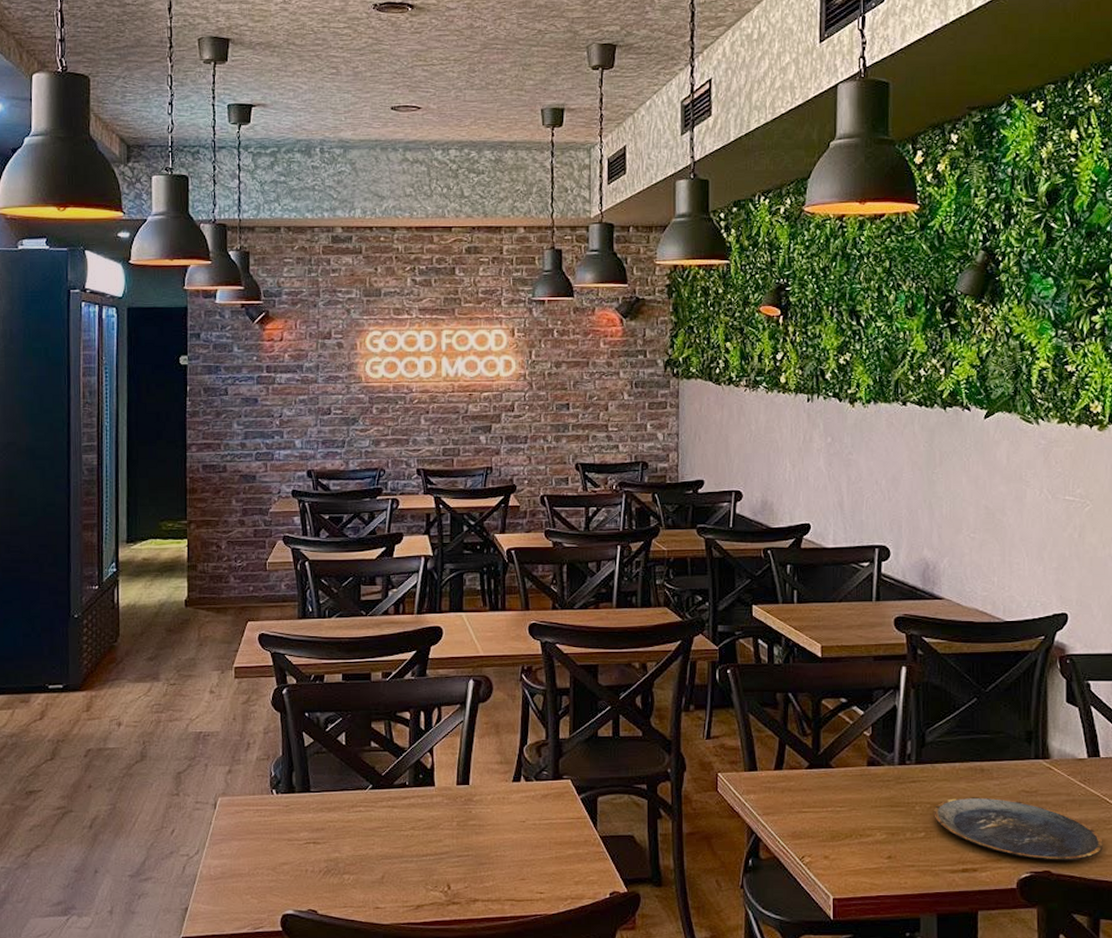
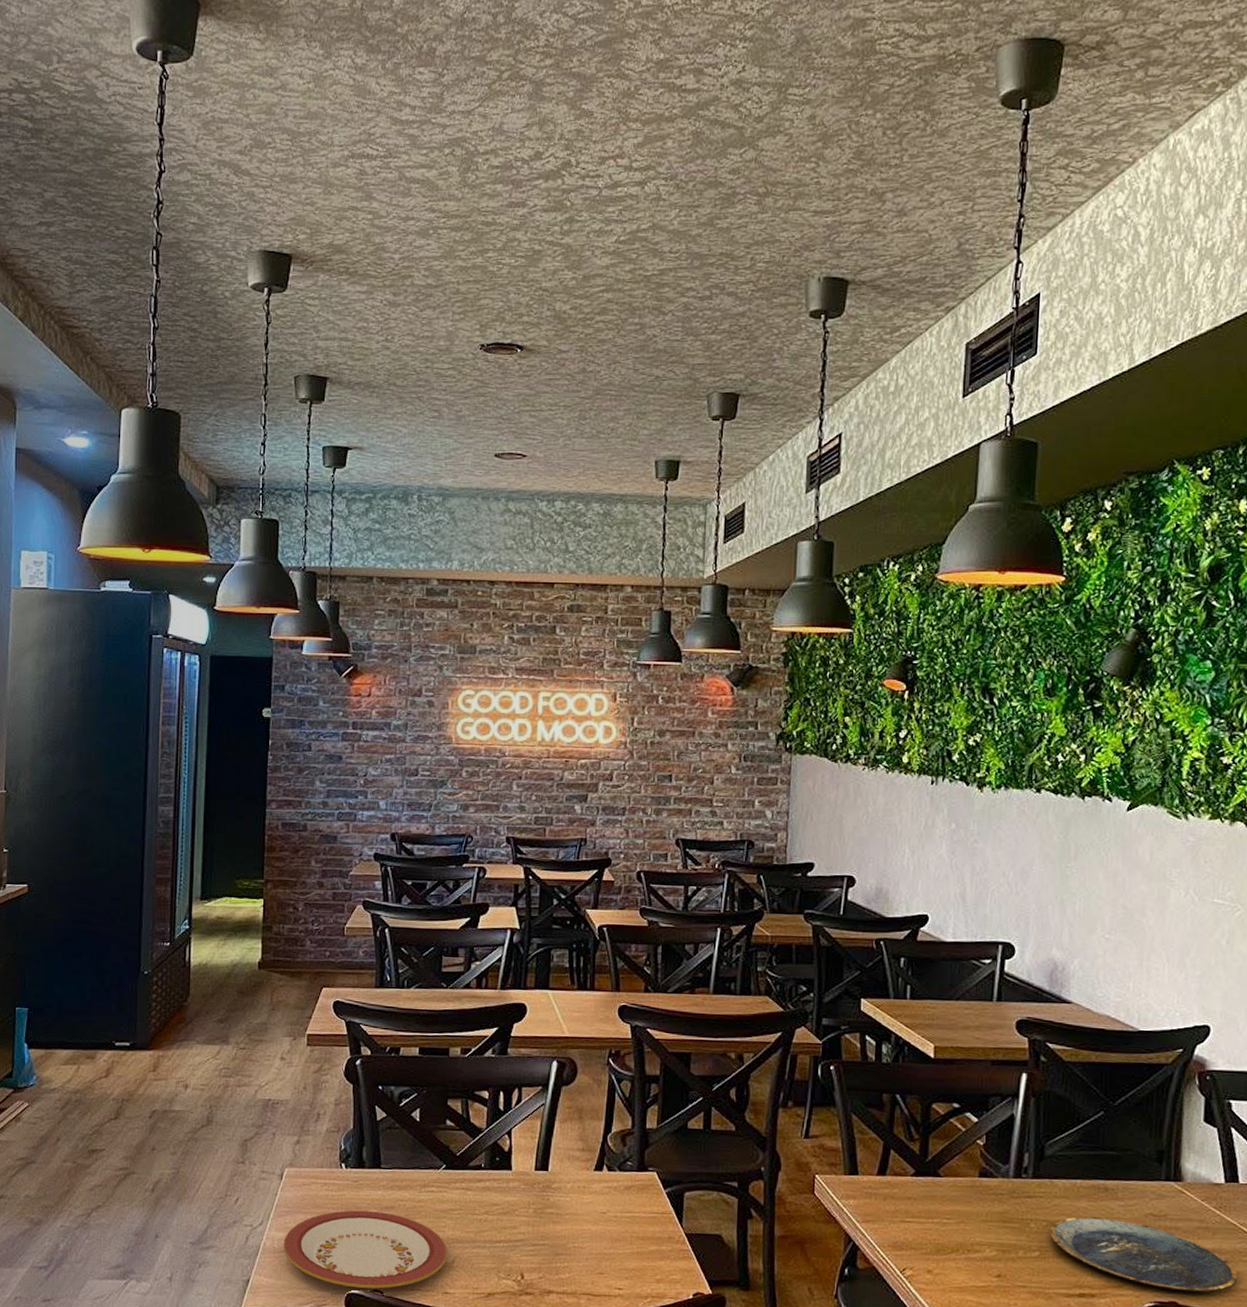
plate: none [219,834,377,909] -> present [283,1210,448,1289]

